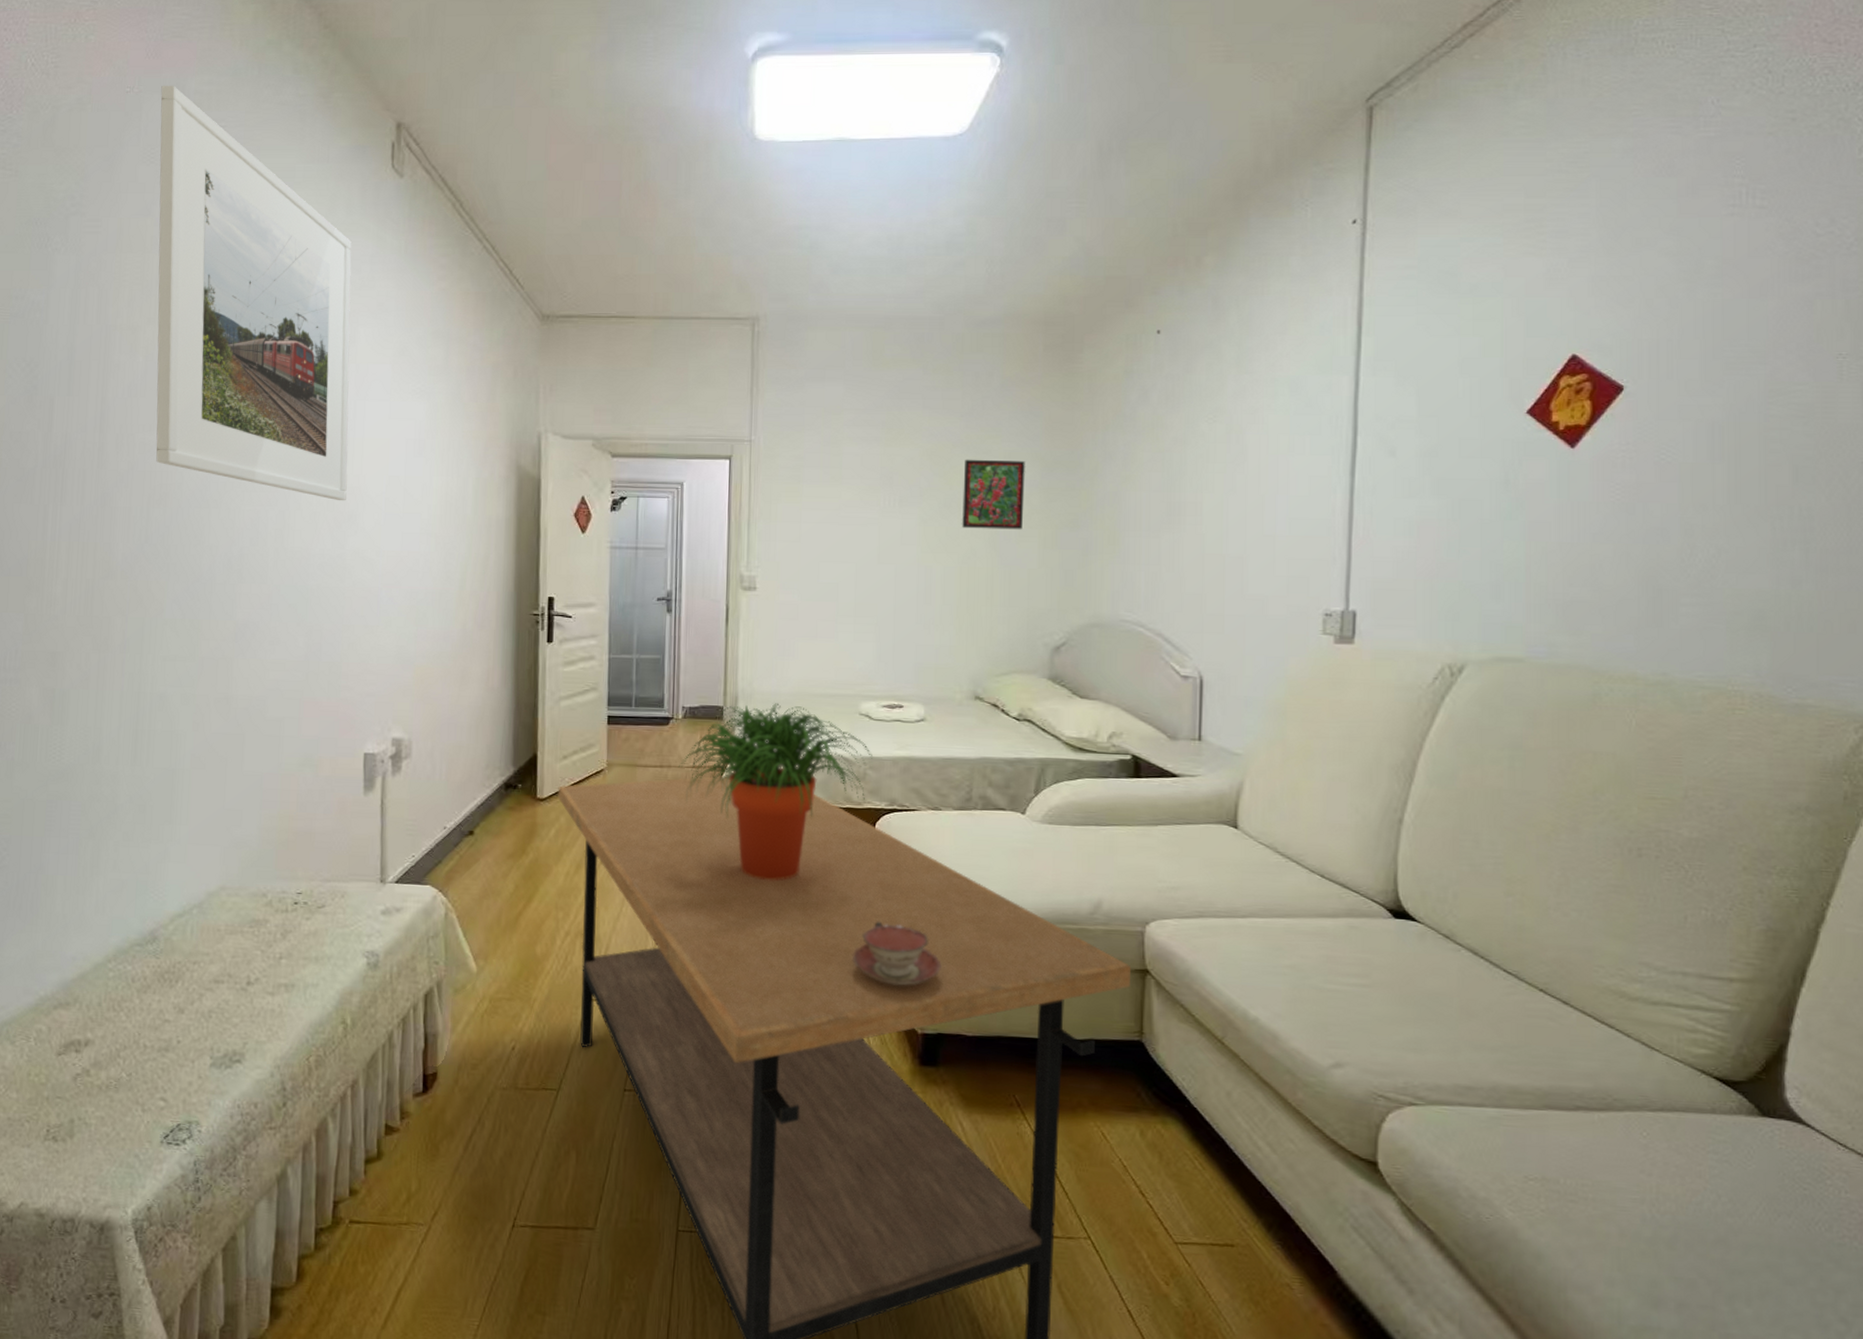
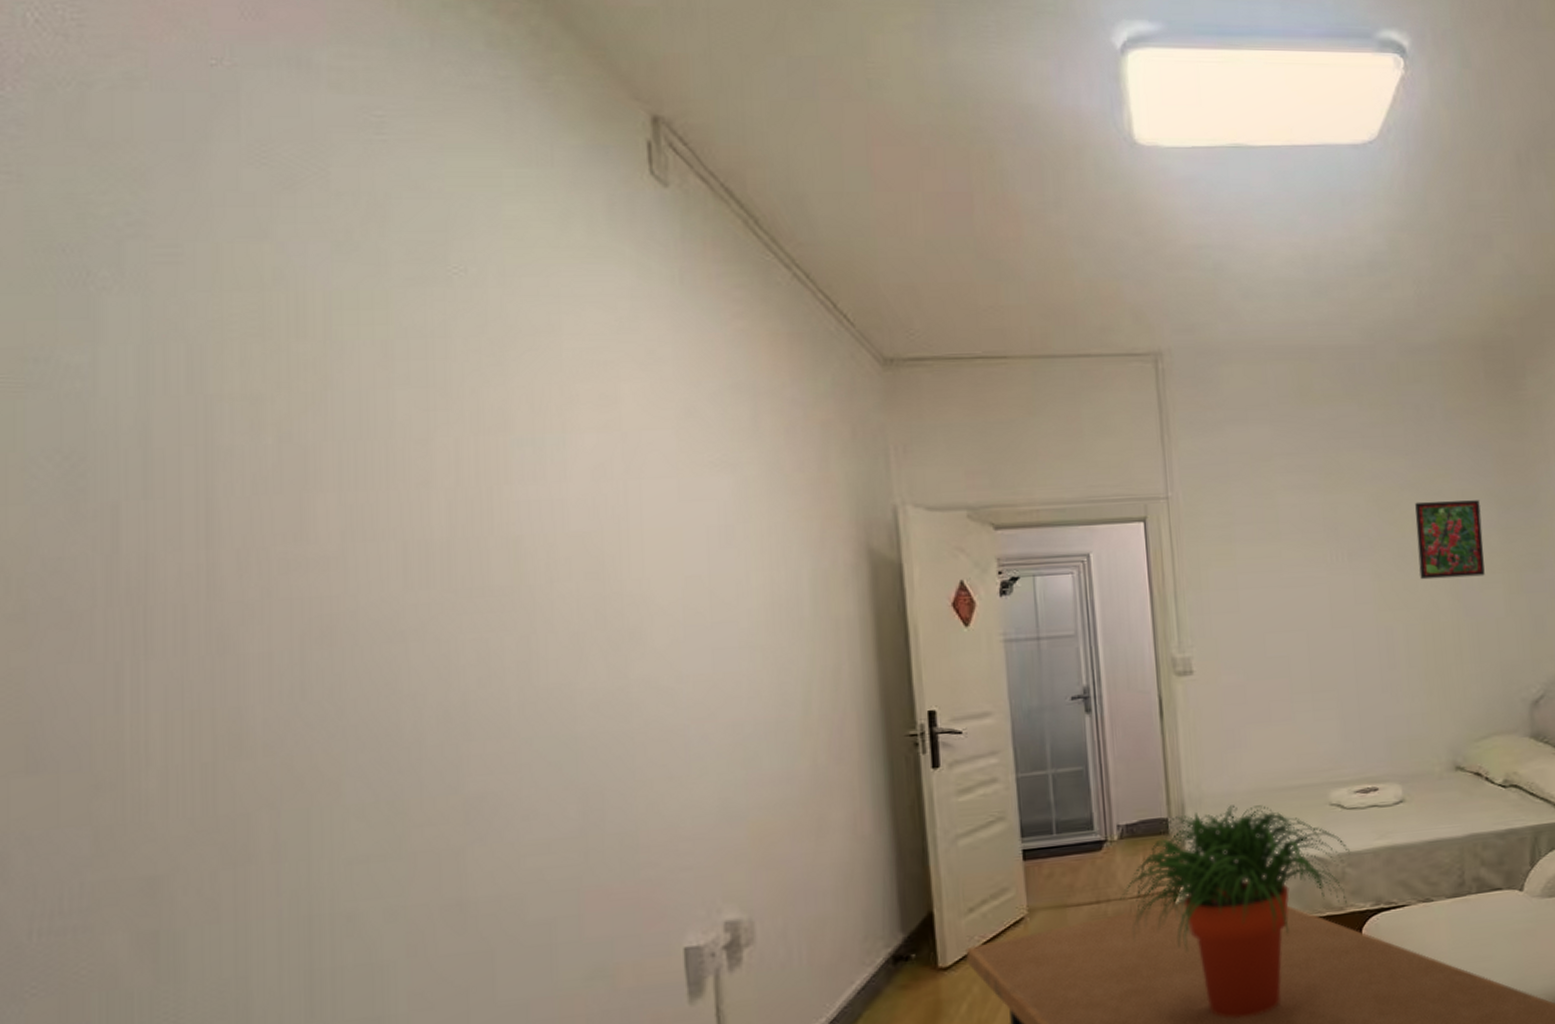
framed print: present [156,85,352,501] -> none [270,57,624,615]

